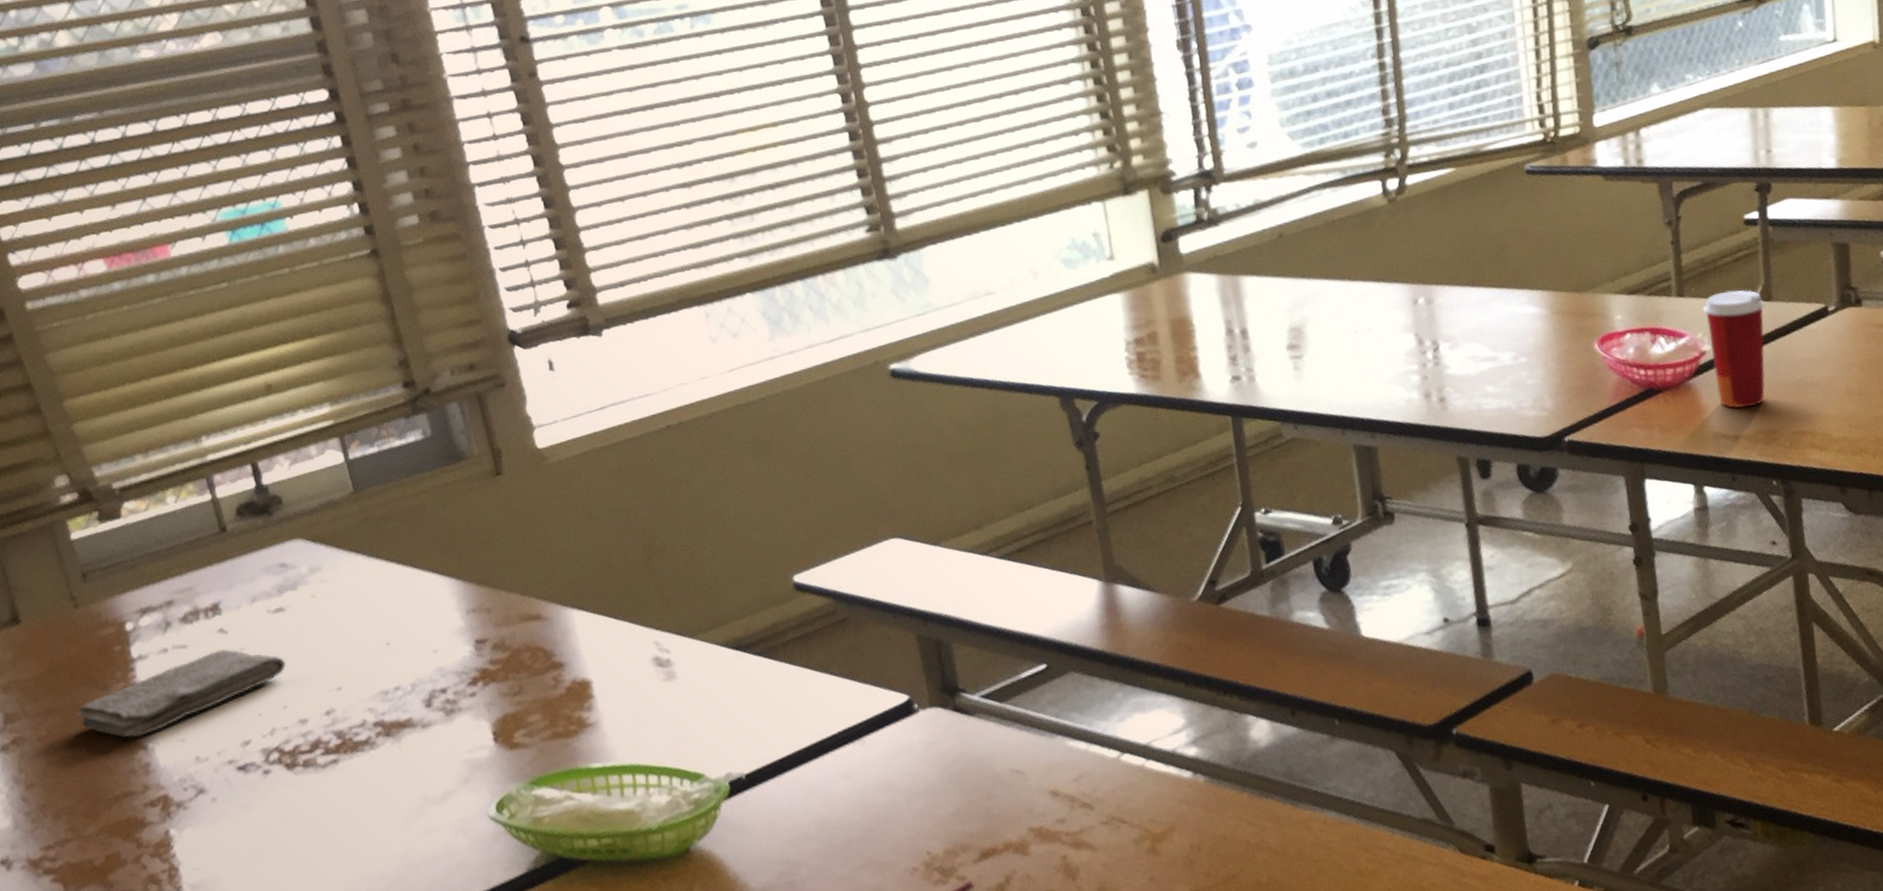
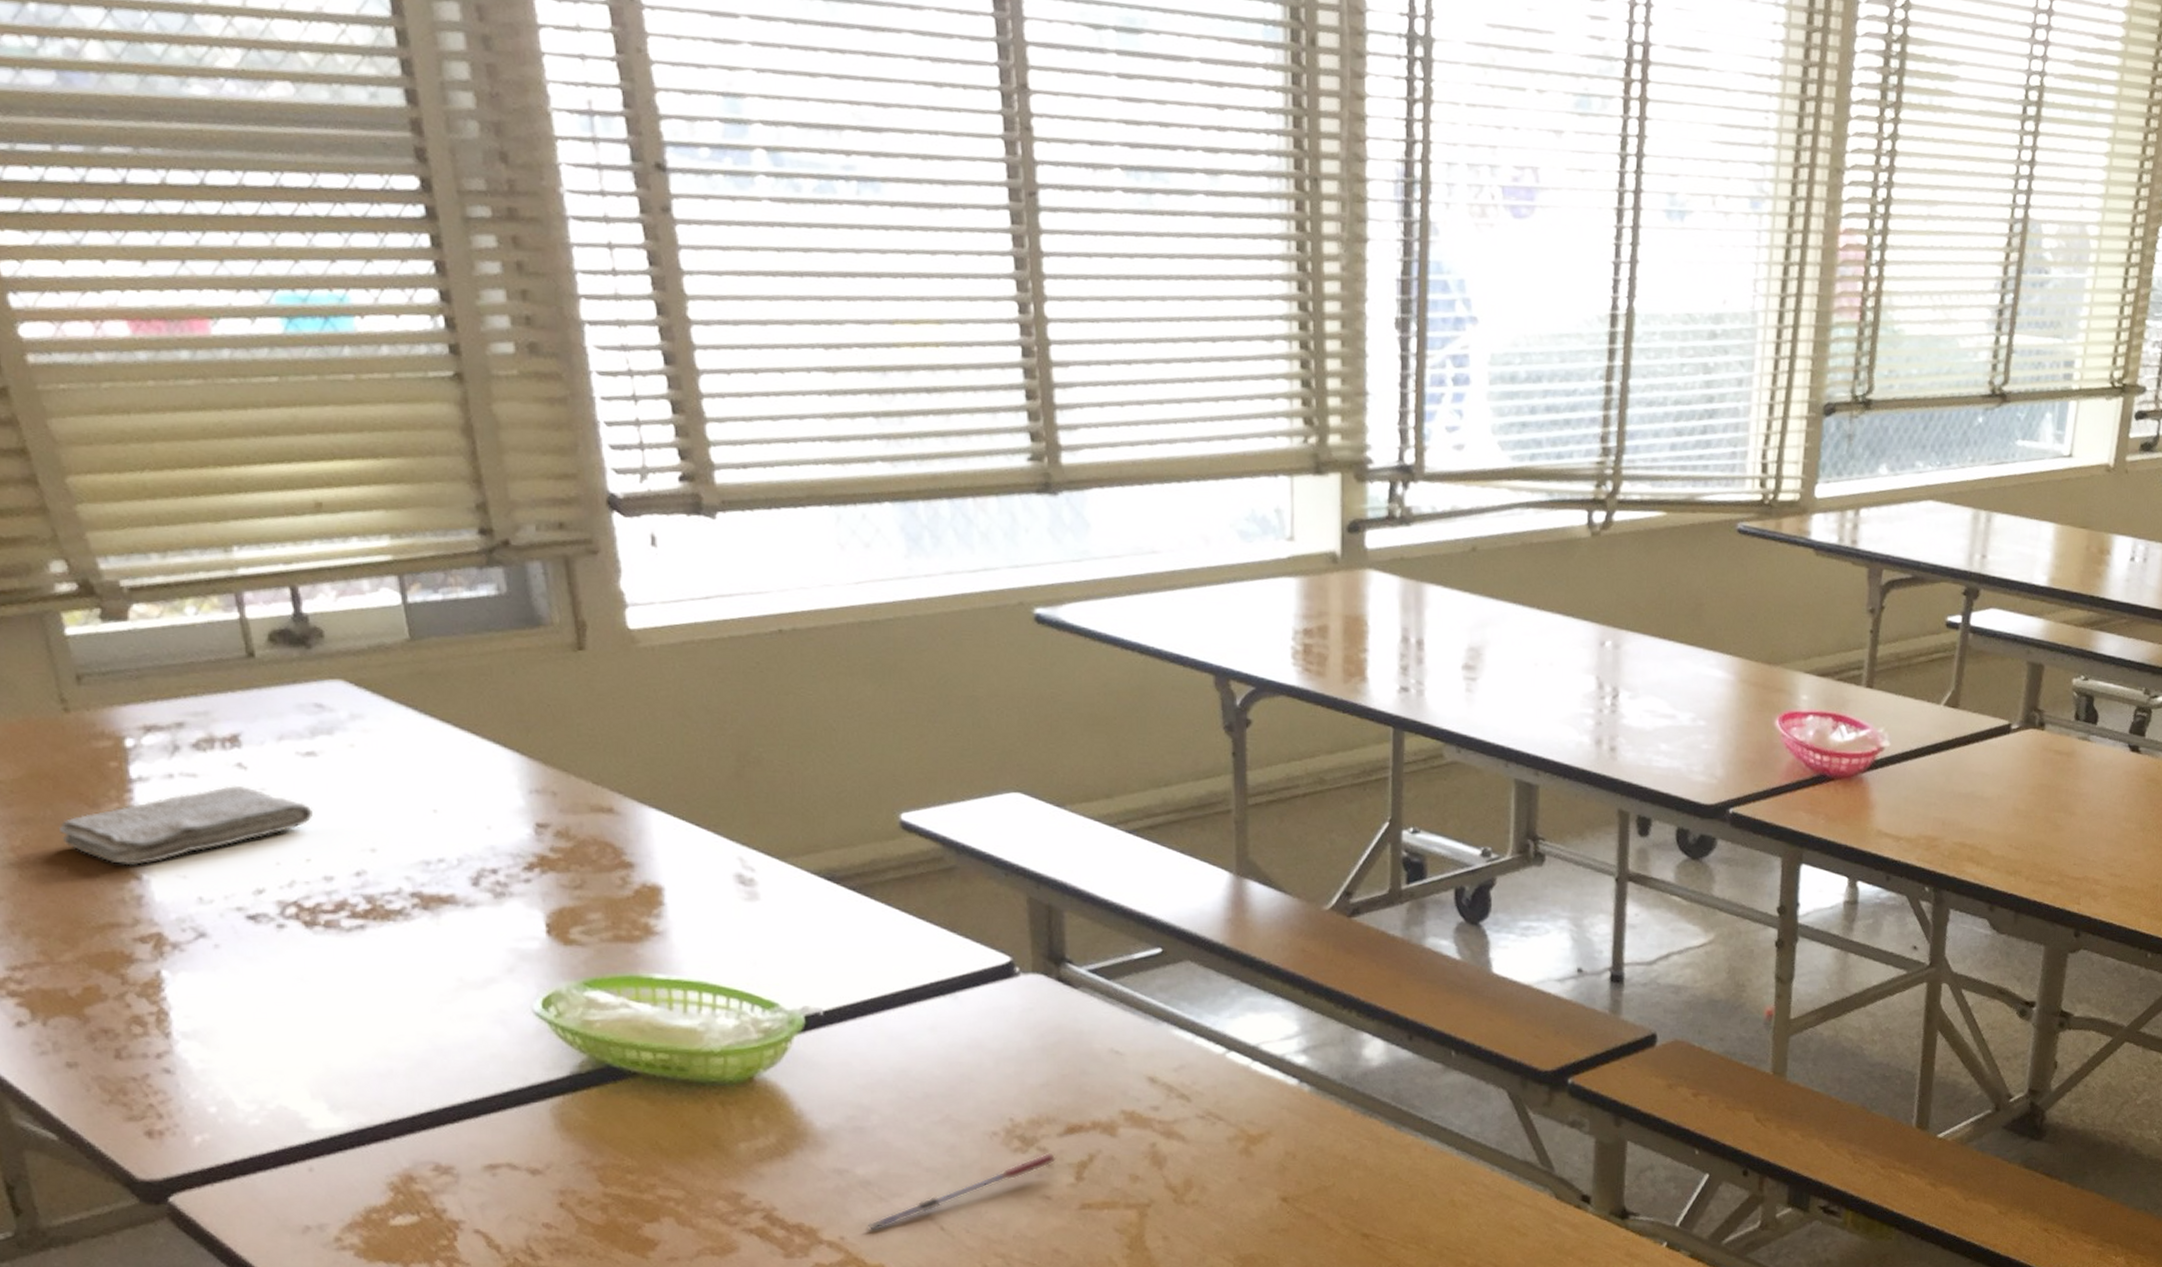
paper cup: present [1702,289,1765,408] -> none [1888,690,1951,811]

